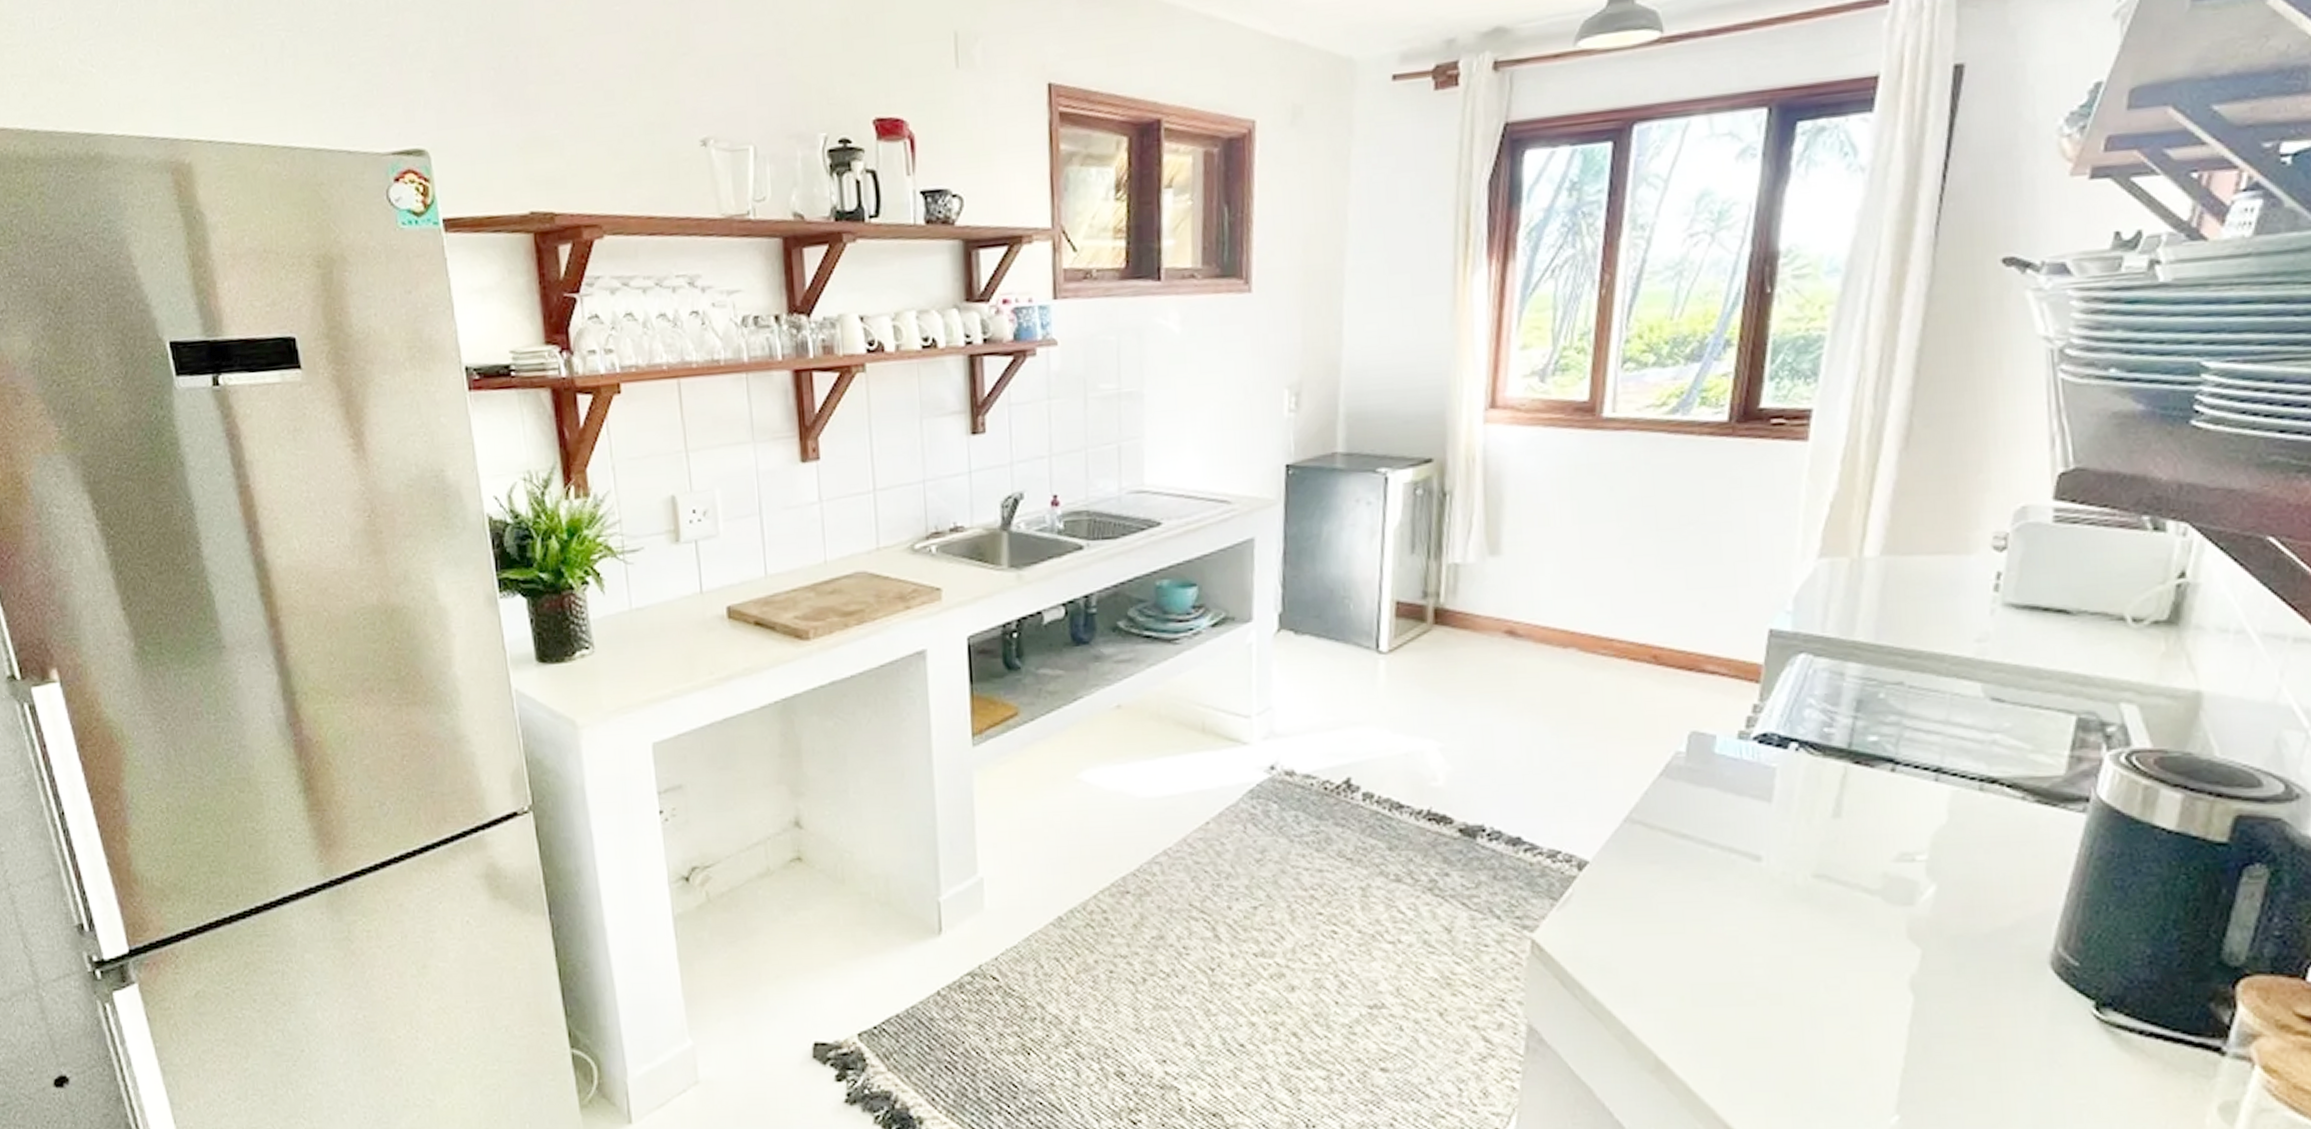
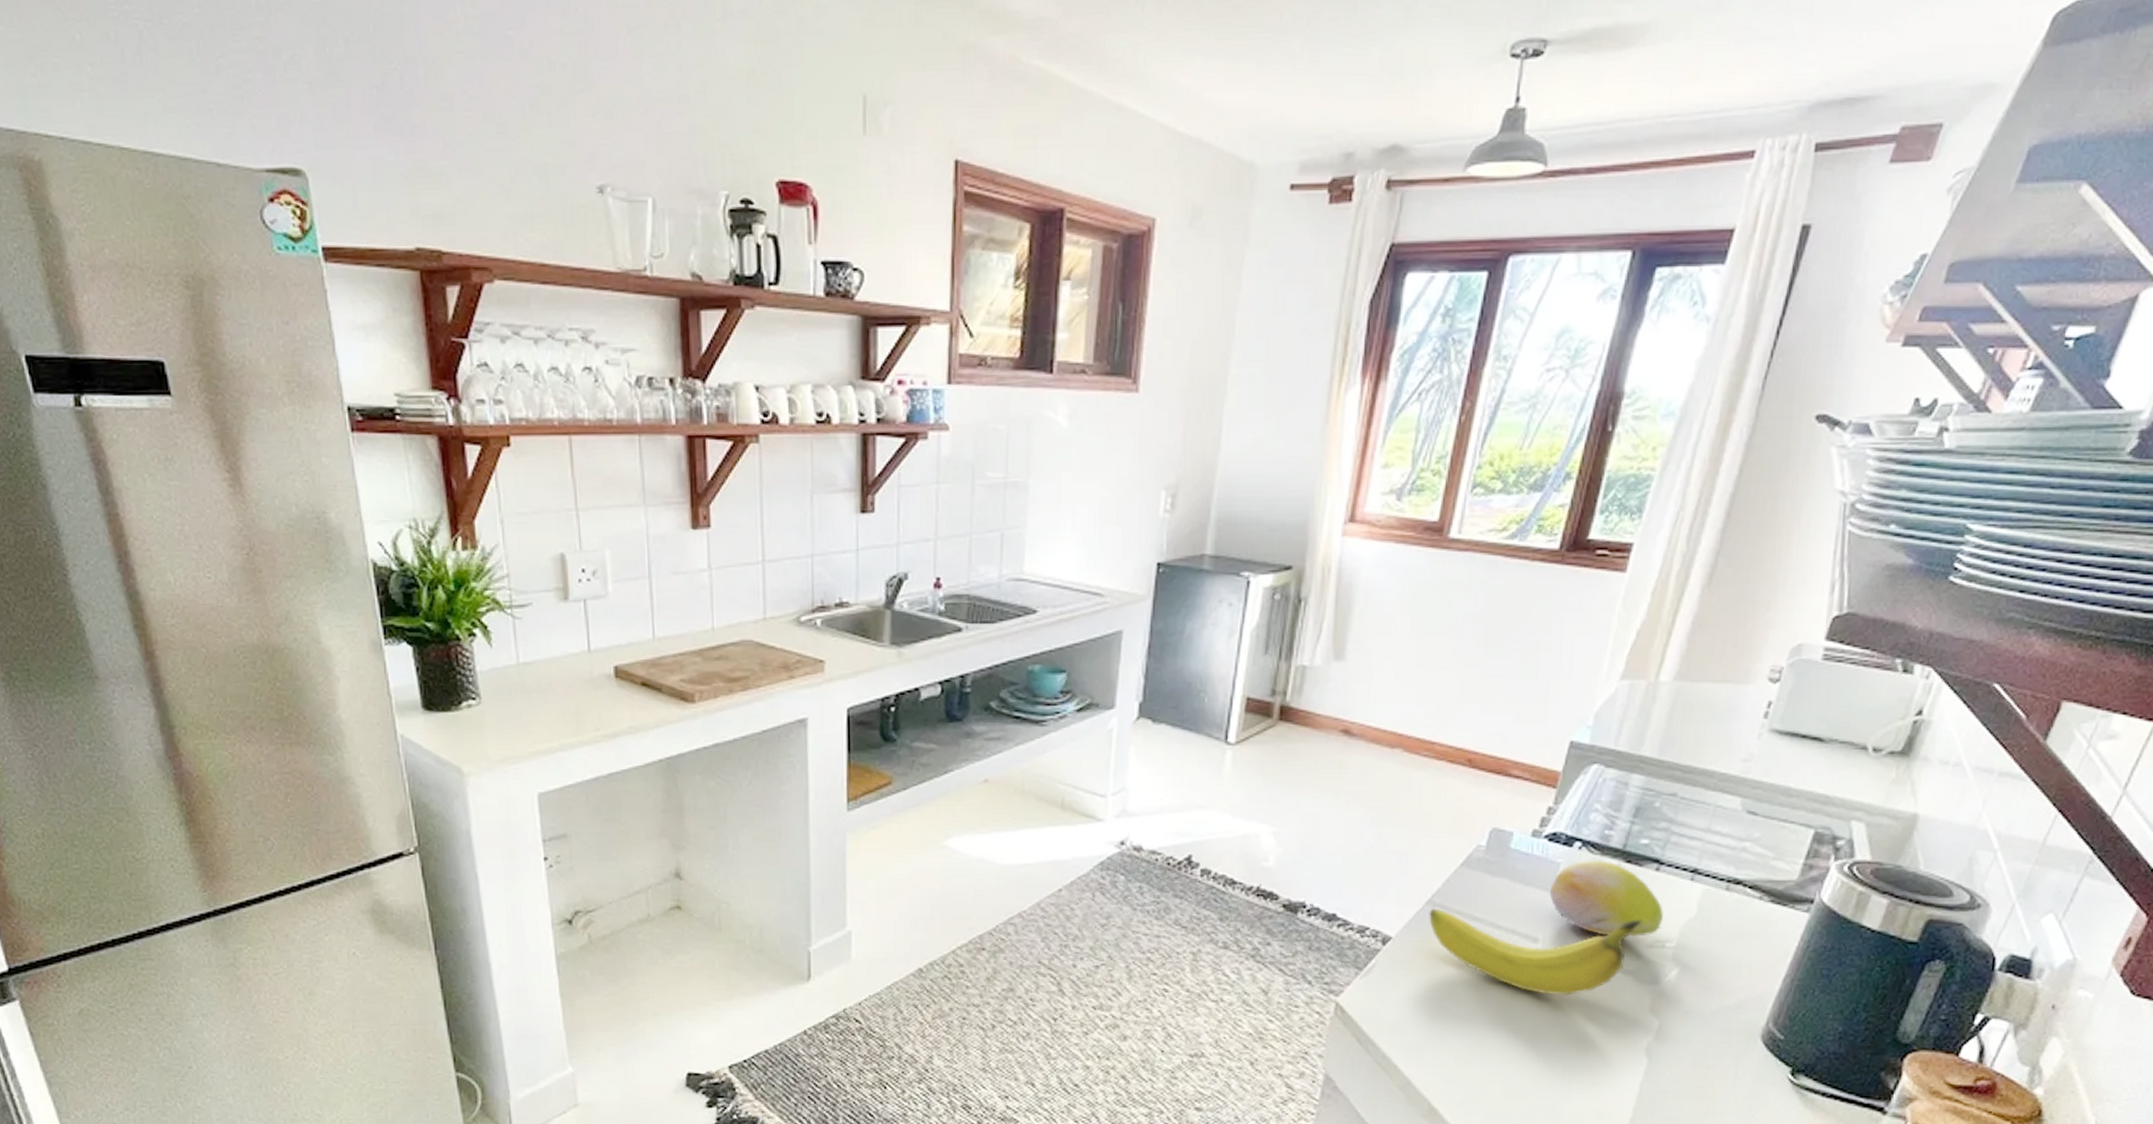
fruit: none [1629,826,1883,922] -> present [1429,908,1642,996]
fruit: none [1767,763,1910,850] -> present [1549,861,1664,937]

